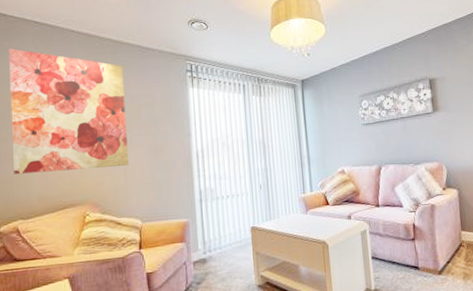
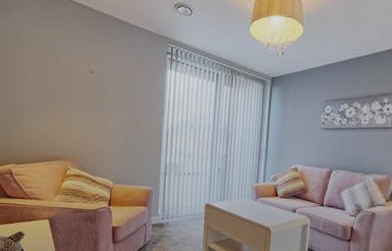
wall art: present [9,48,128,174] -> none [11,9,111,133]

